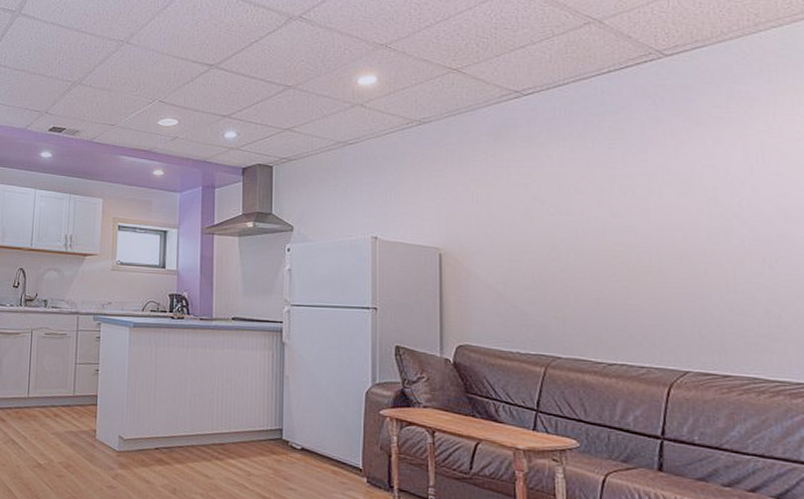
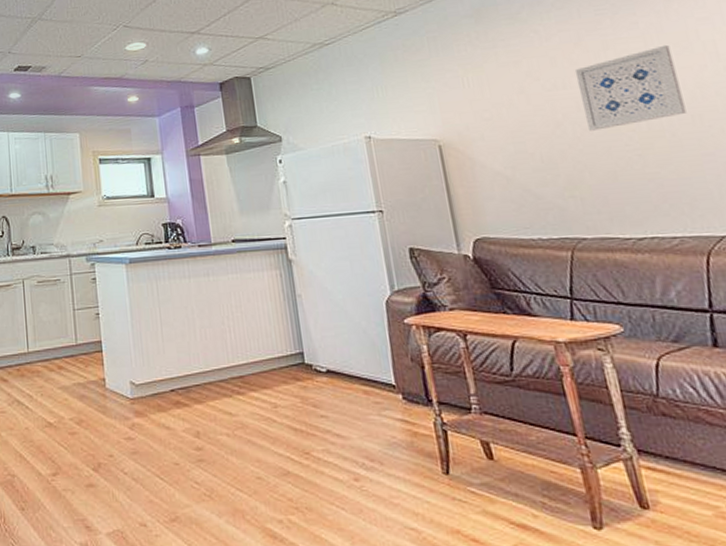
wall art: none [579,185,676,259] -> present [574,44,687,131]

